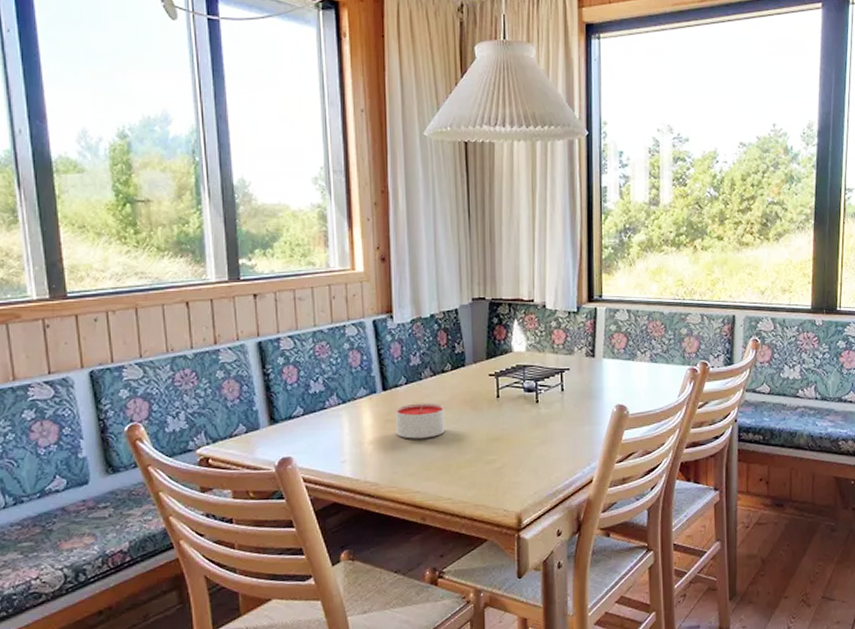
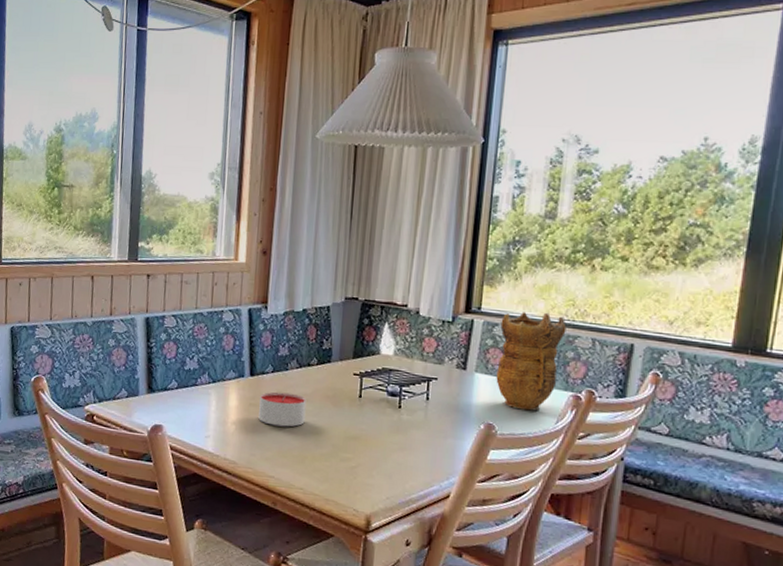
vase: none [621,294,678,388] -> present [496,312,567,411]

